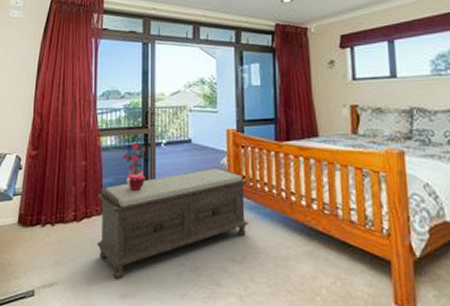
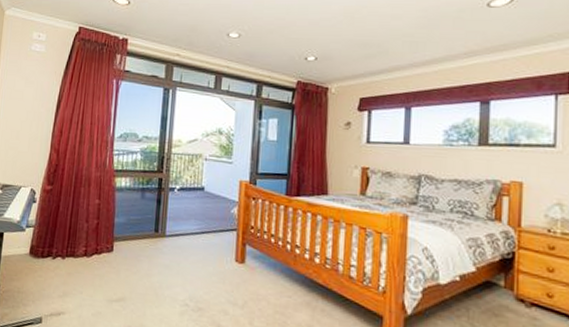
bench: present [96,167,248,280] -> none [104,216,255,314]
potted plant: present [123,142,148,192] -> none [136,185,161,233]

